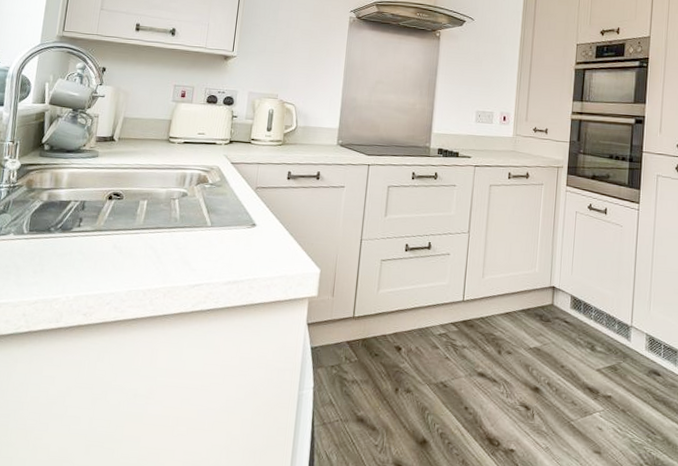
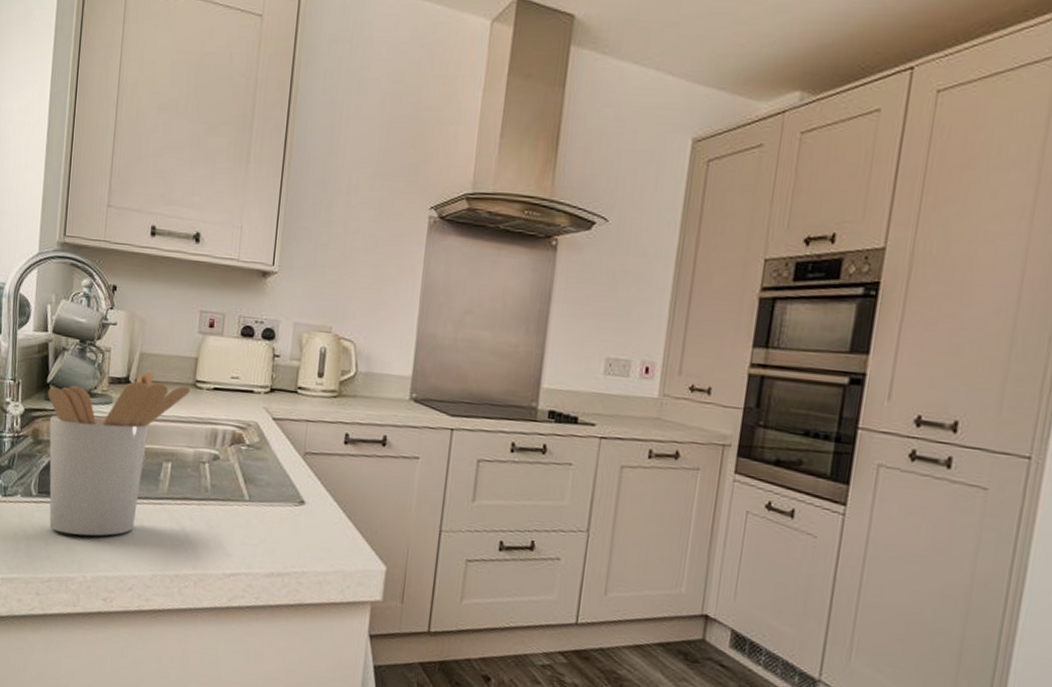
utensil holder: none [38,131,164,264] -> present [47,371,190,536]

